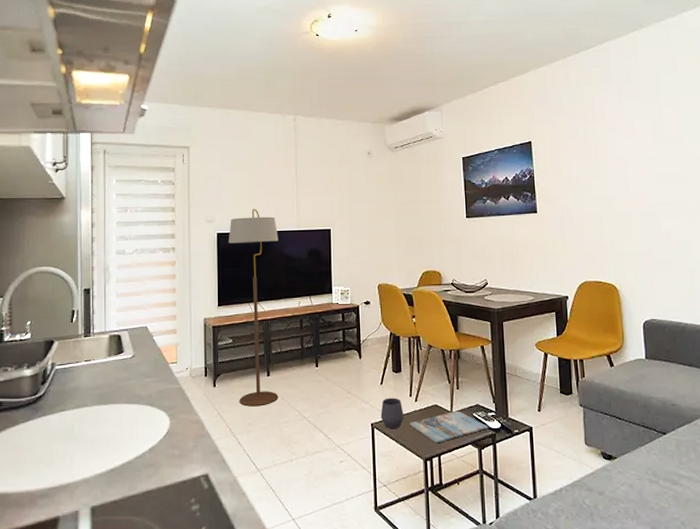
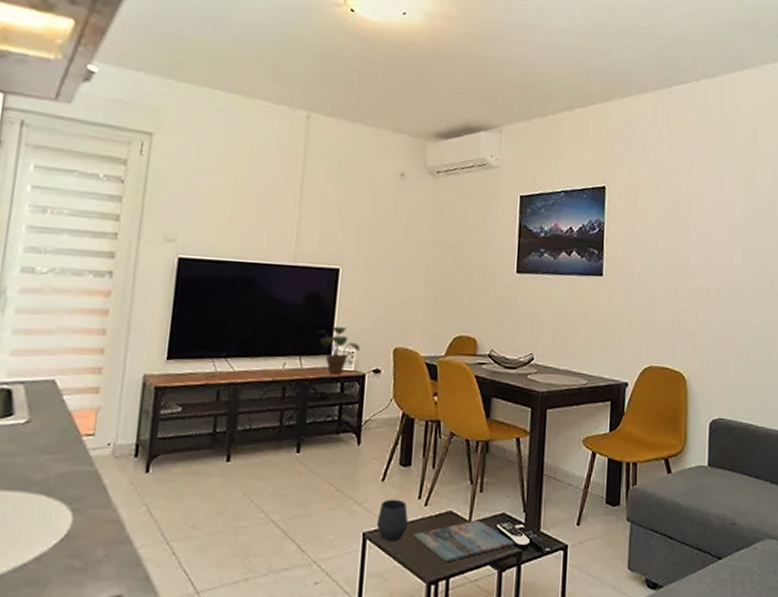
floor lamp: present [229,209,279,407] -> none [181,230,266,503]
potted plant: none [319,272,353,308] -> present [316,327,361,375]

